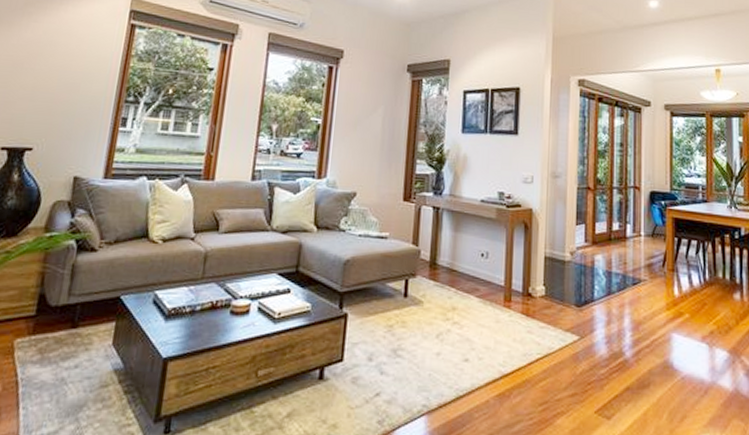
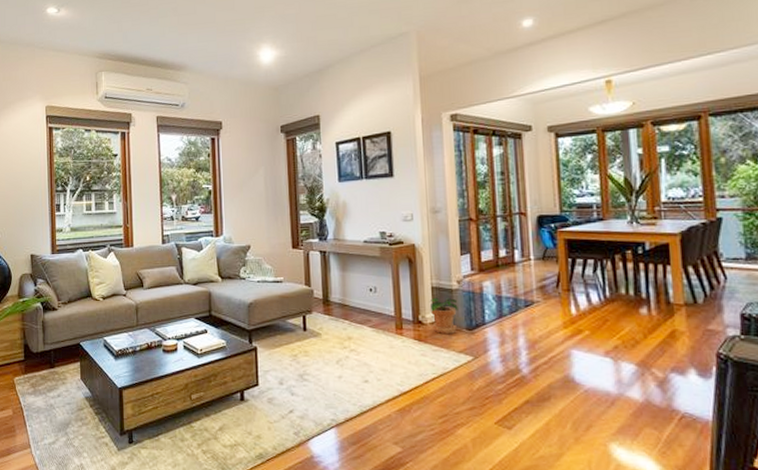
potted plant: none [541,268,569,310] -> present [429,297,458,334]

